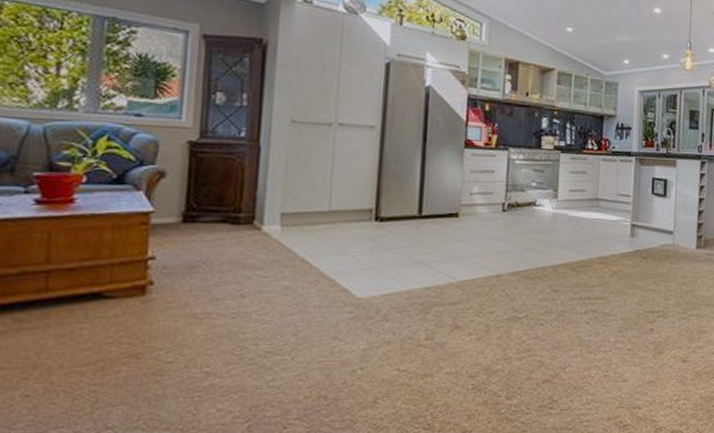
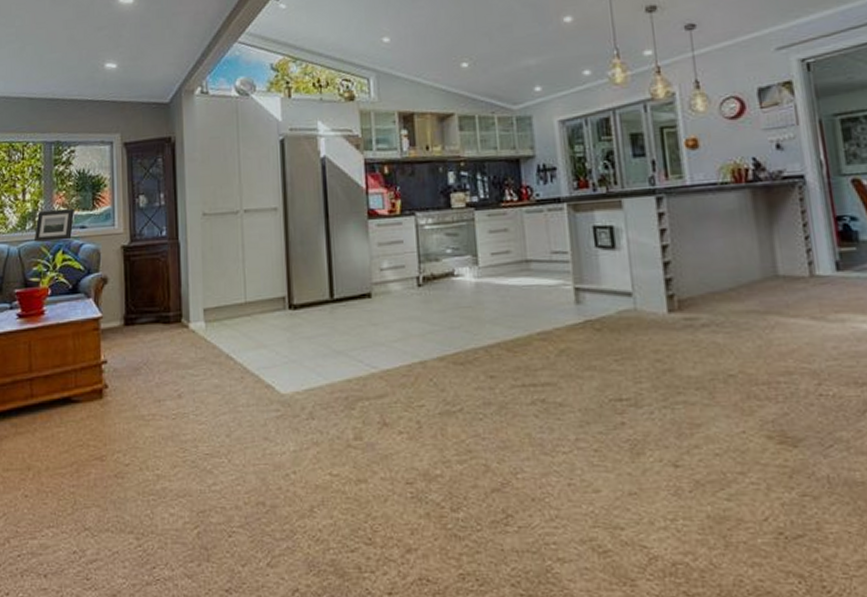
picture frame: none [67,91,129,126] -> present [33,208,74,242]

